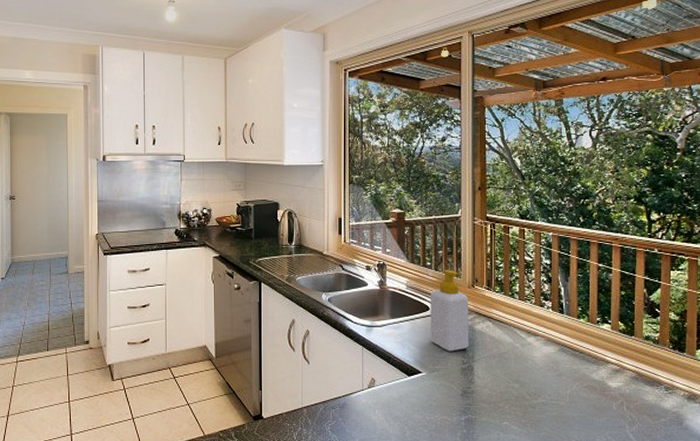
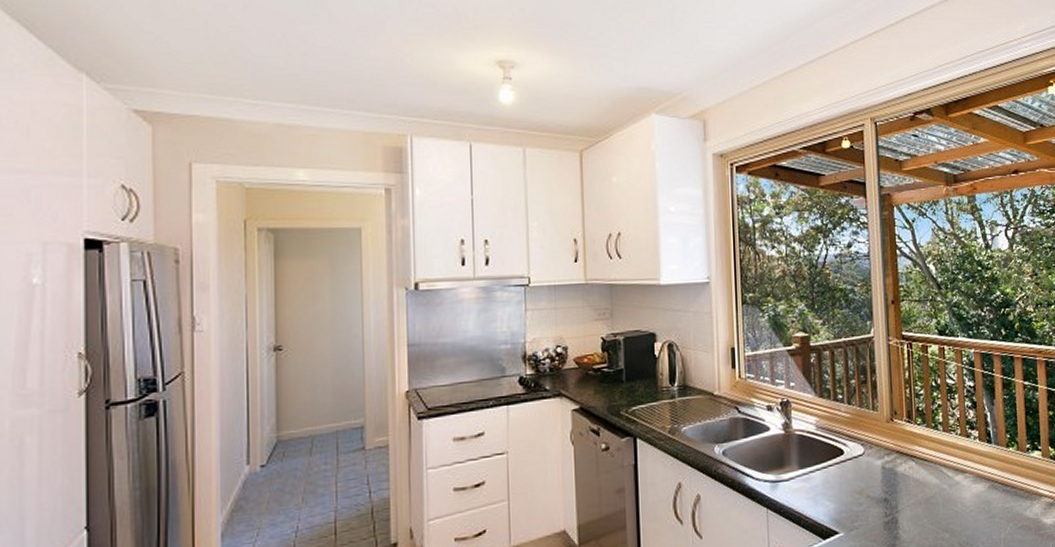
soap bottle: present [430,269,469,352] -> none [843,401,891,503]

